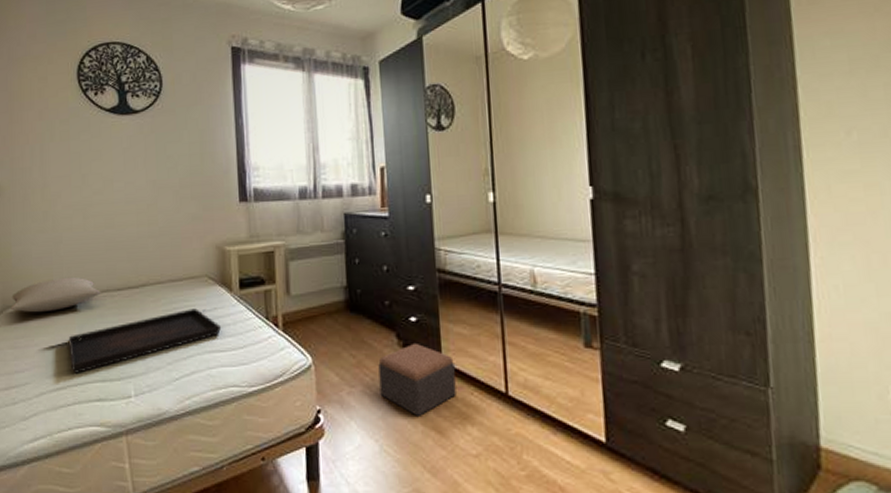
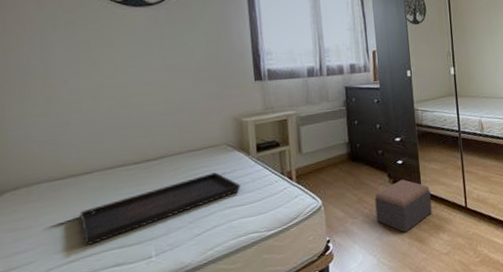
pillow: present [10,276,101,313] -> none [7,155,116,195]

